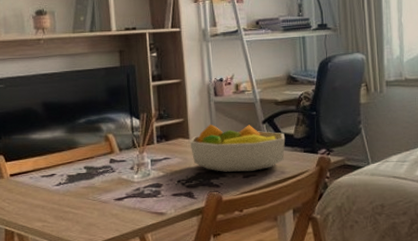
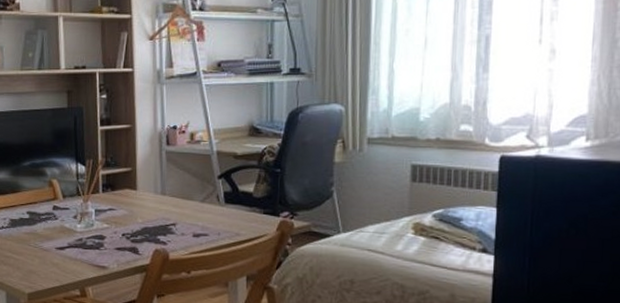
fruit bowl: present [189,123,286,172] -> none [137,175,244,230]

